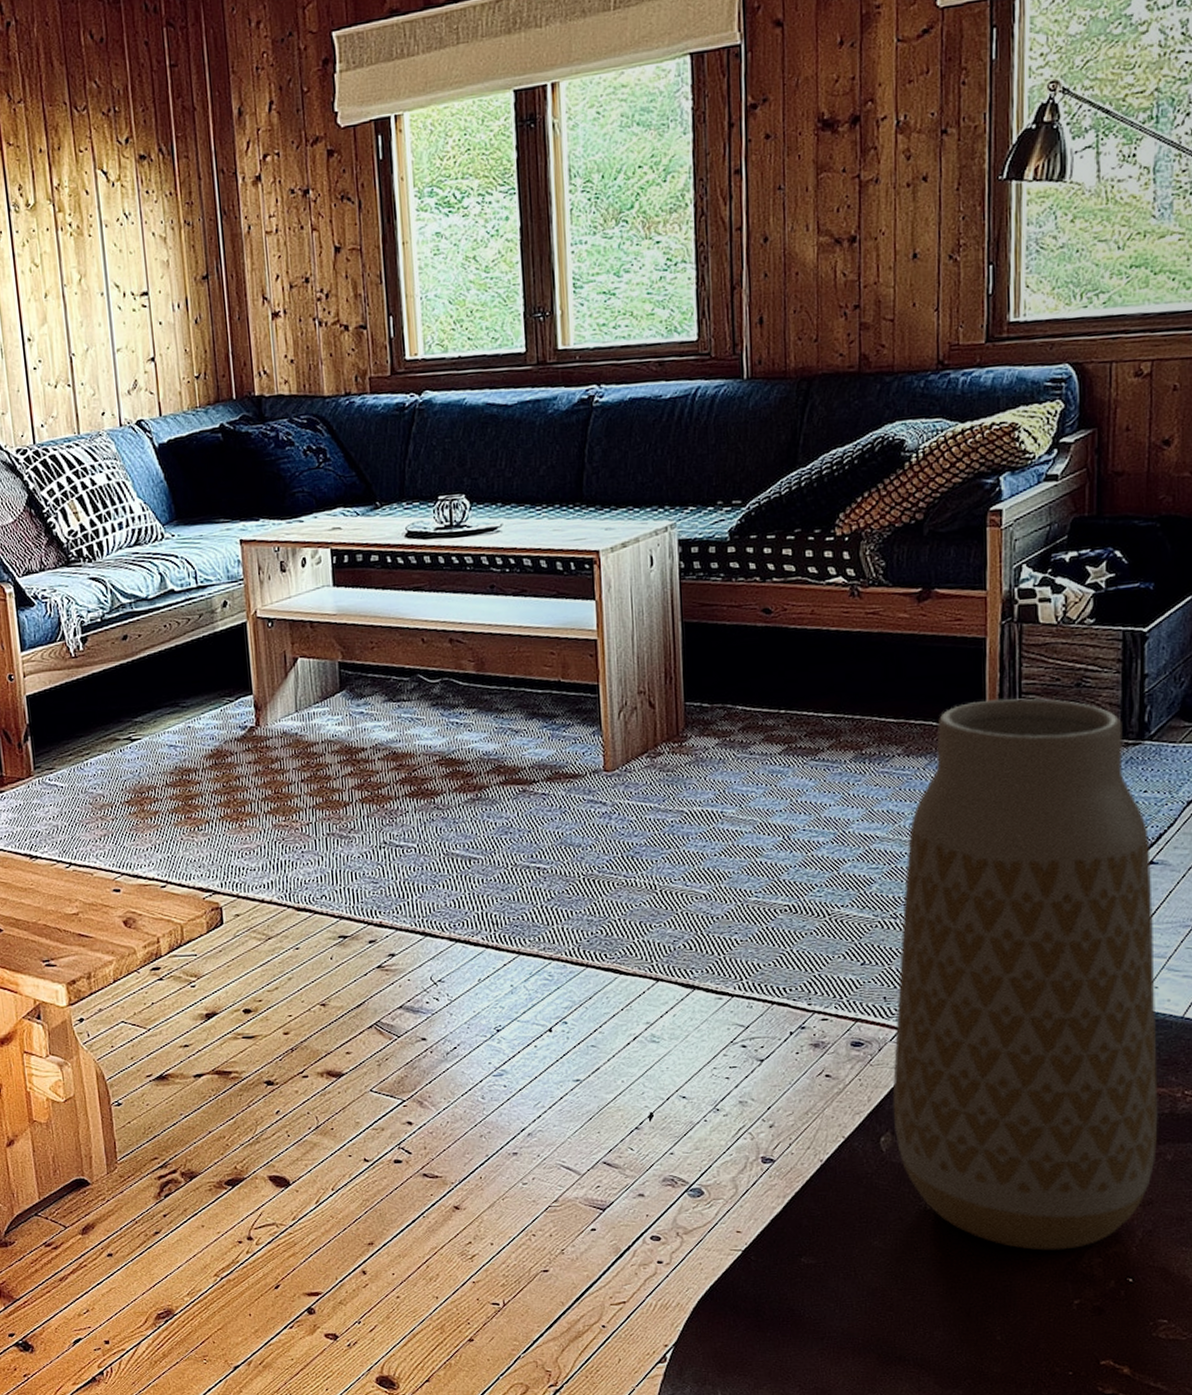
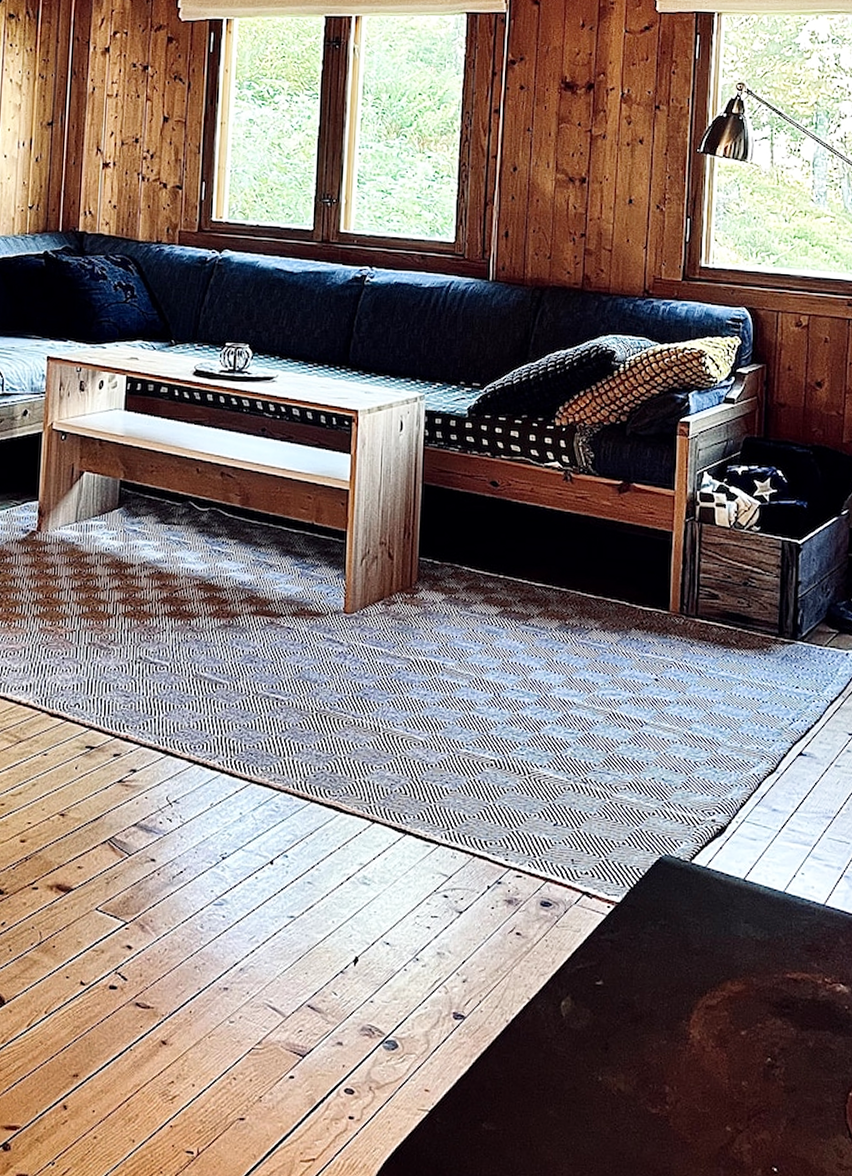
vase: present [892,698,1158,1251] -> none [573,588,803,1133]

